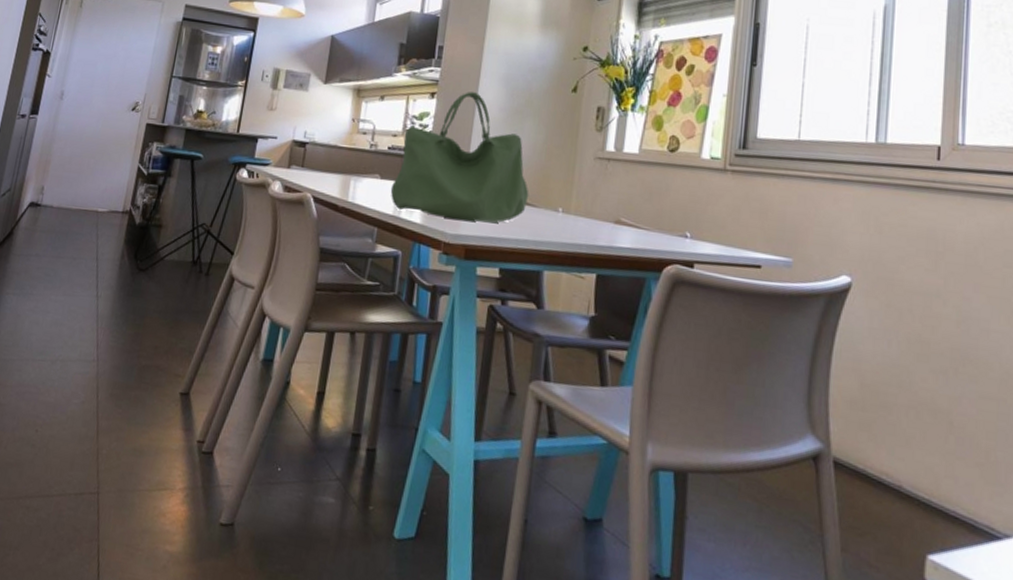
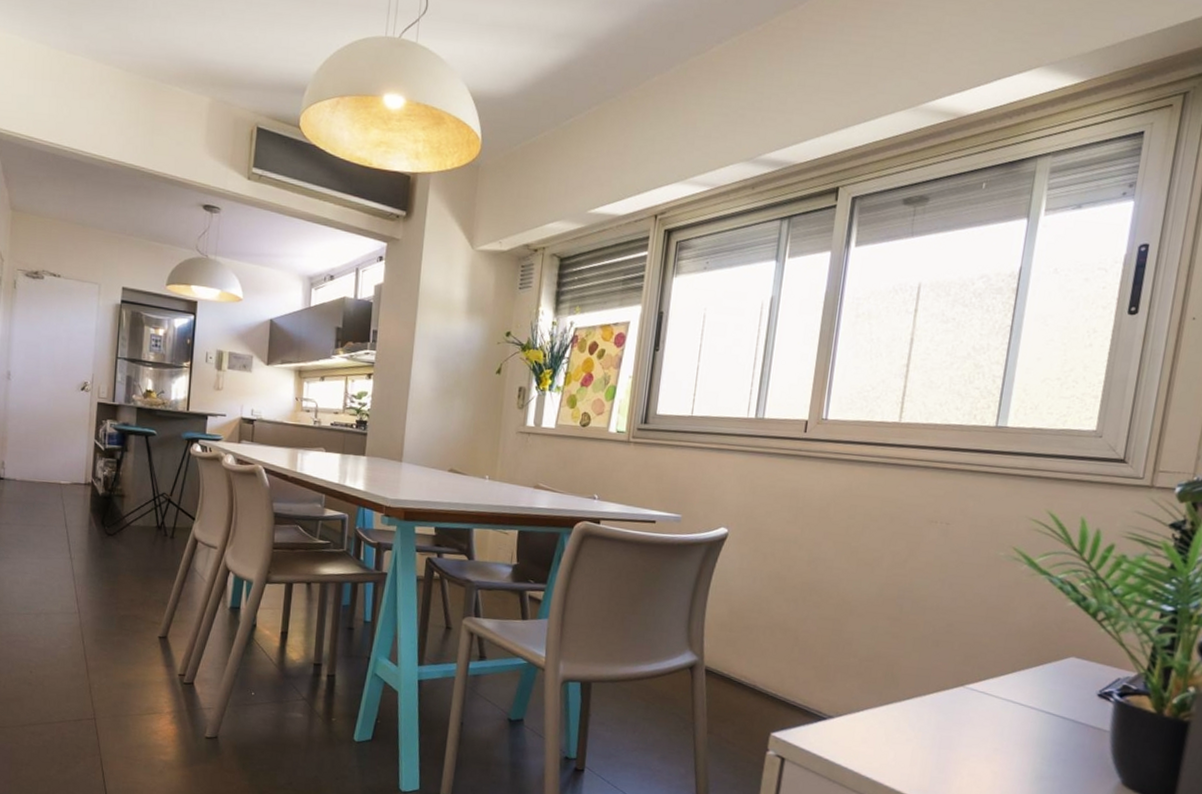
handbag: present [390,92,529,223] -> none [335,373,460,489]

